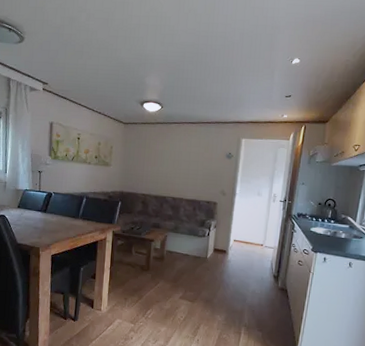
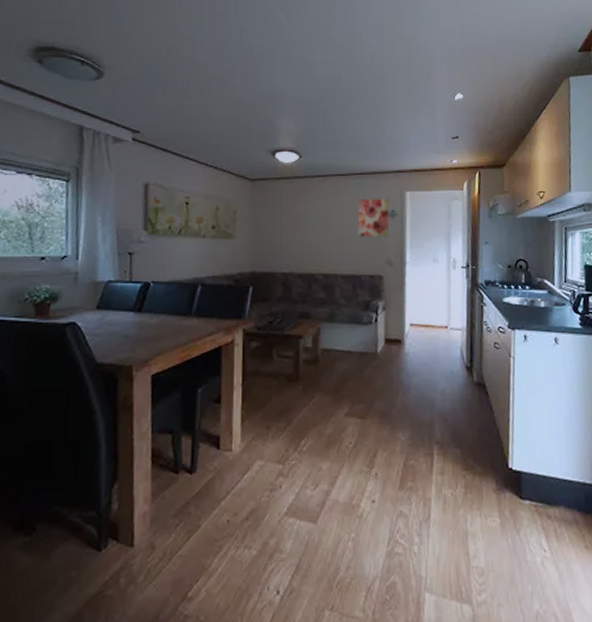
wall art: none [200,142,228,174] -> present [357,198,390,237]

